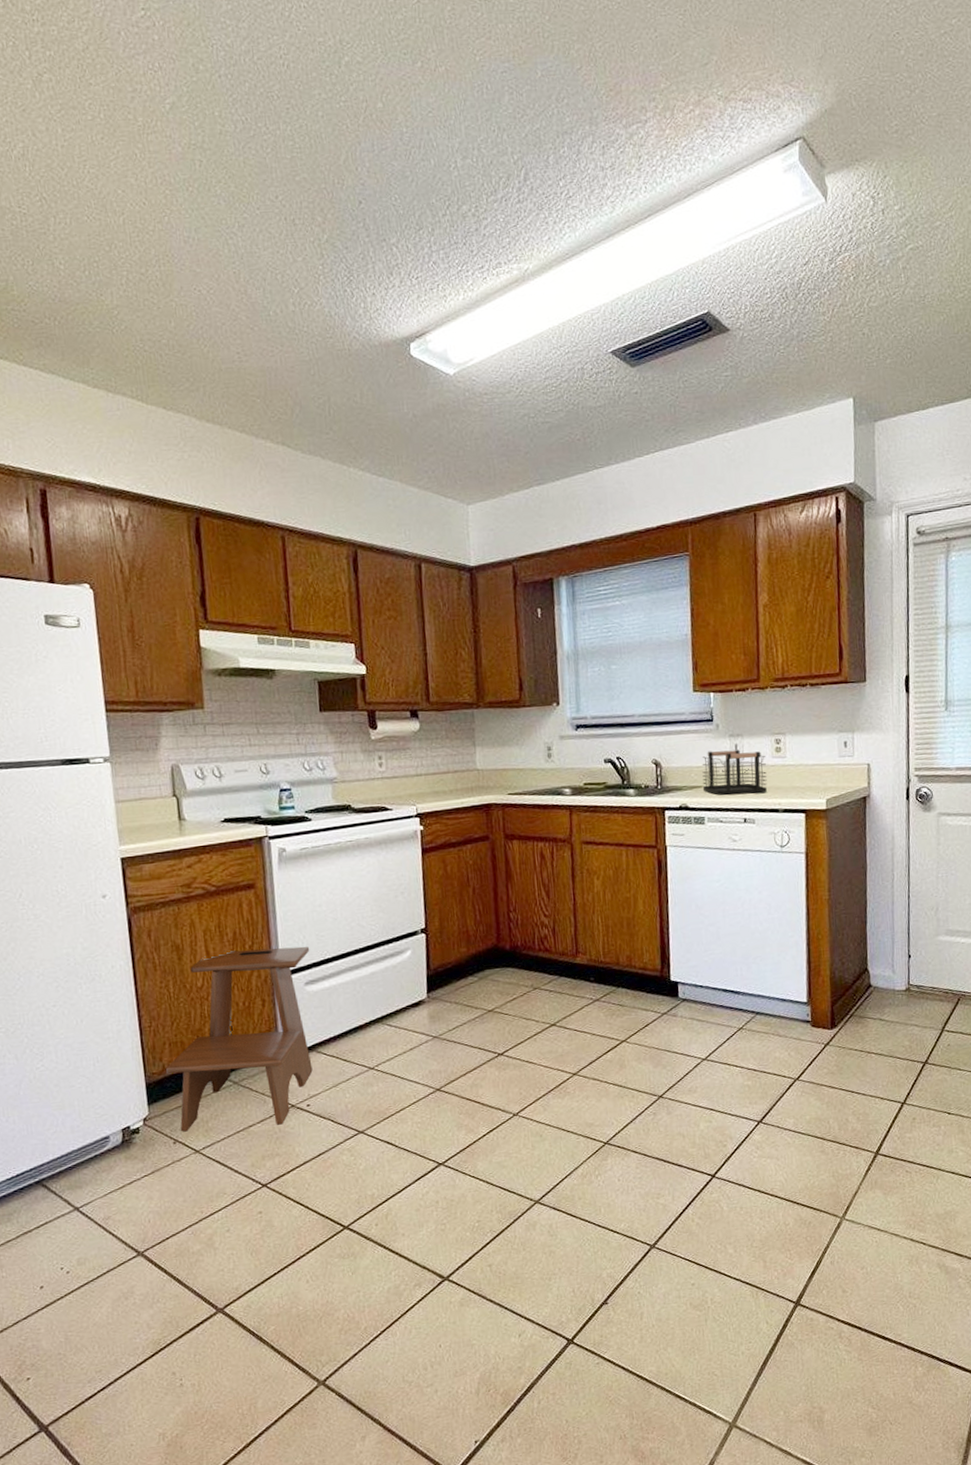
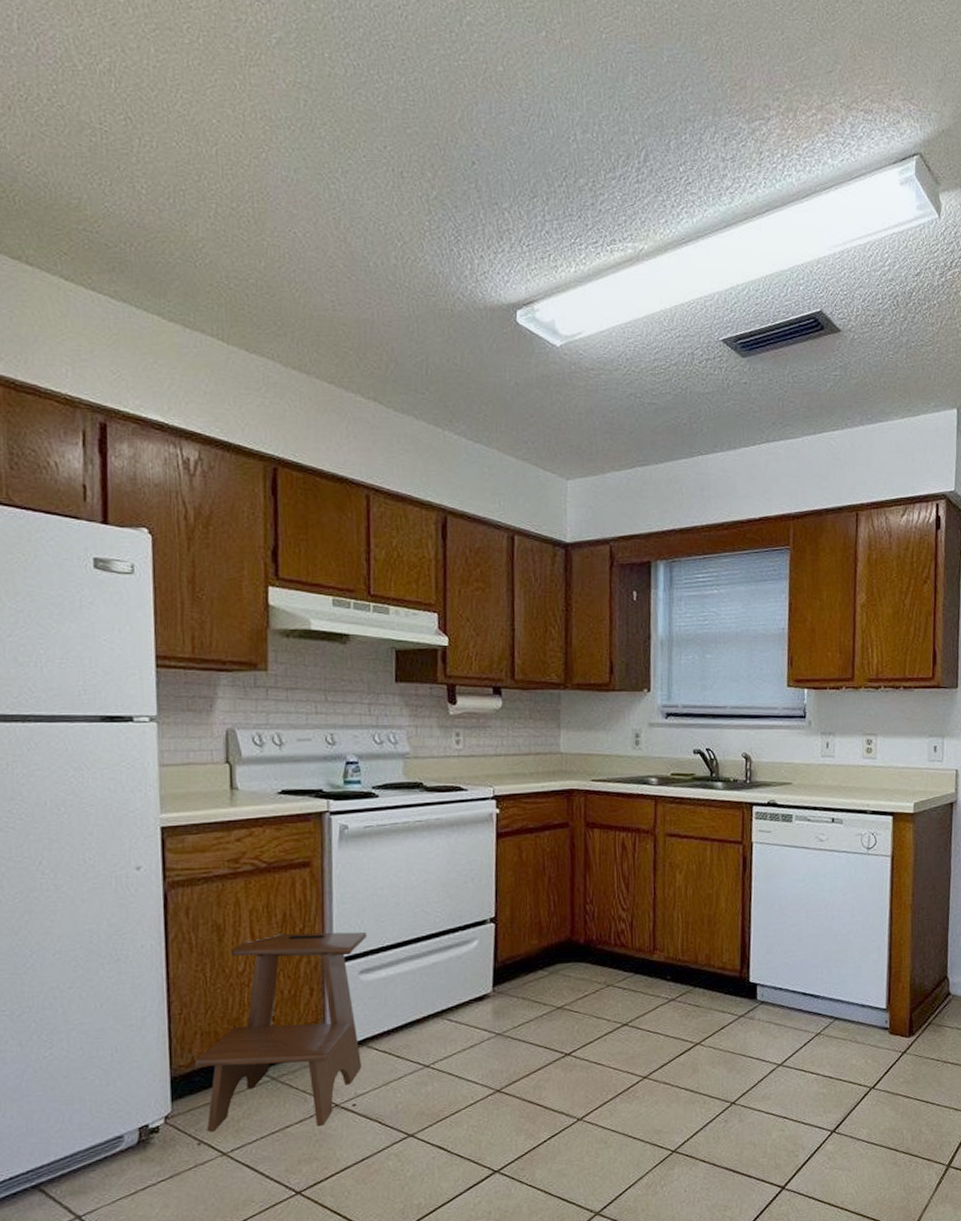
dish rack: present [702,749,767,796] -> none [792,748,857,794]

